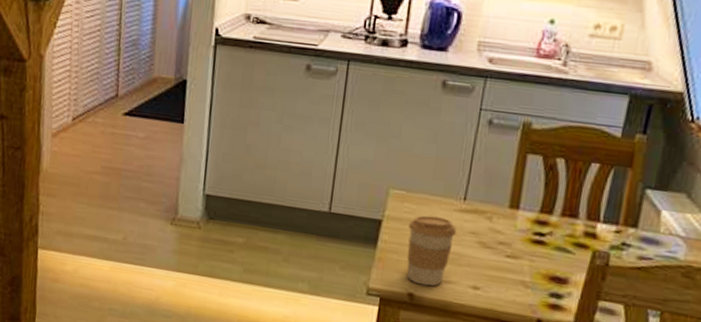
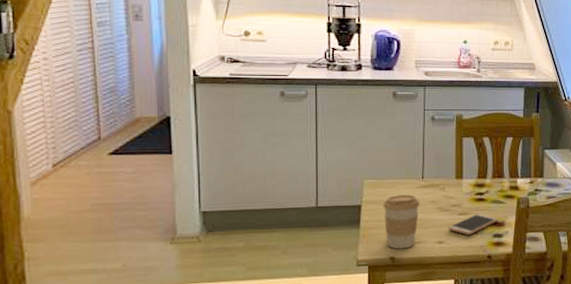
smartphone: none [488,259,561,287] -> present [448,213,499,235]

